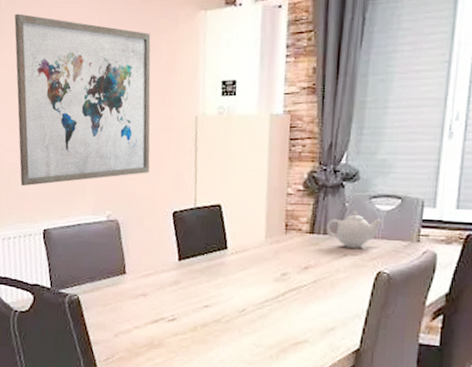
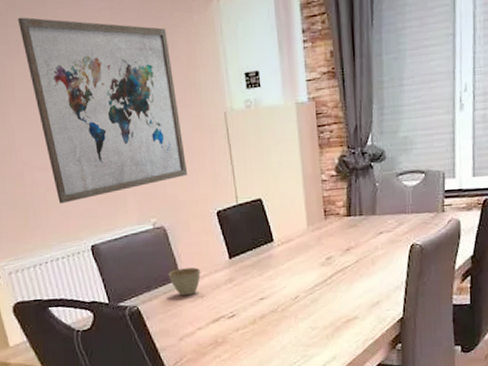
cup: none [114,263,147,293] -> present [168,267,201,296]
teapot: present [326,211,383,249] -> none [361,190,411,226]

